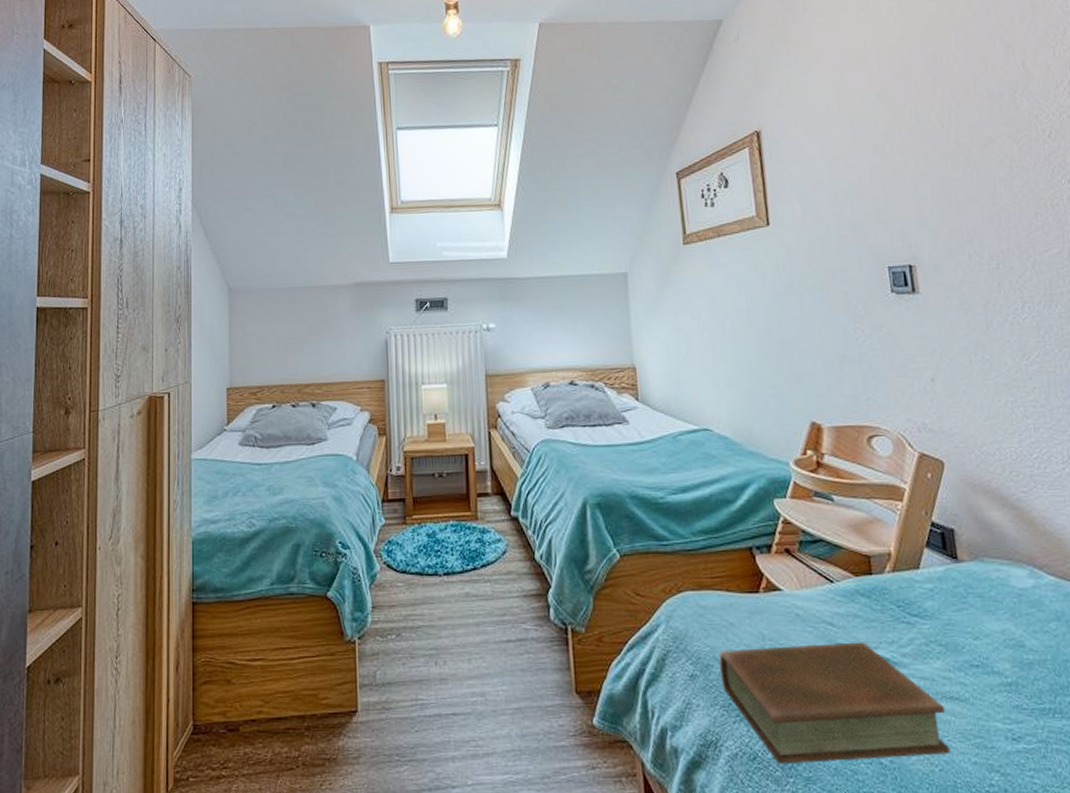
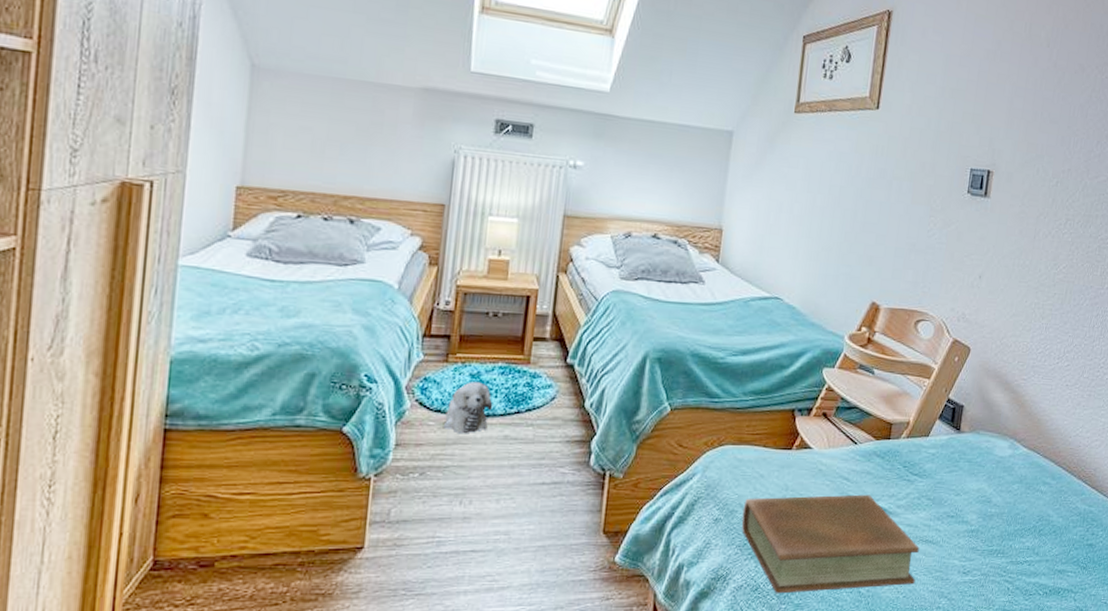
plush toy: none [410,541,451,594] -> present [443,382,493,434]

